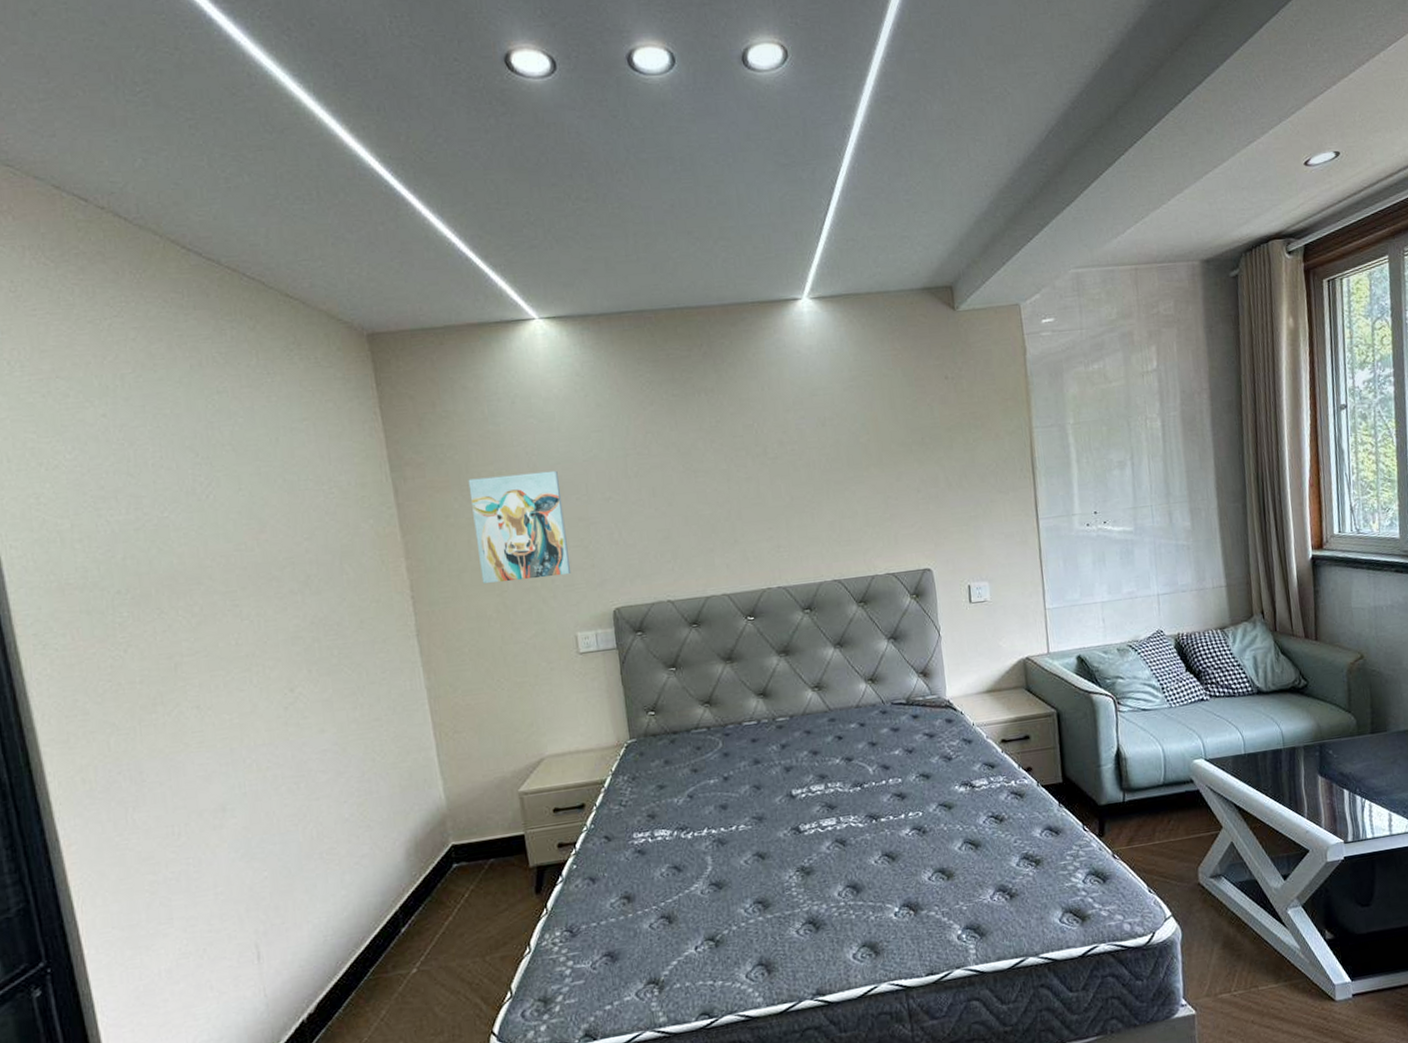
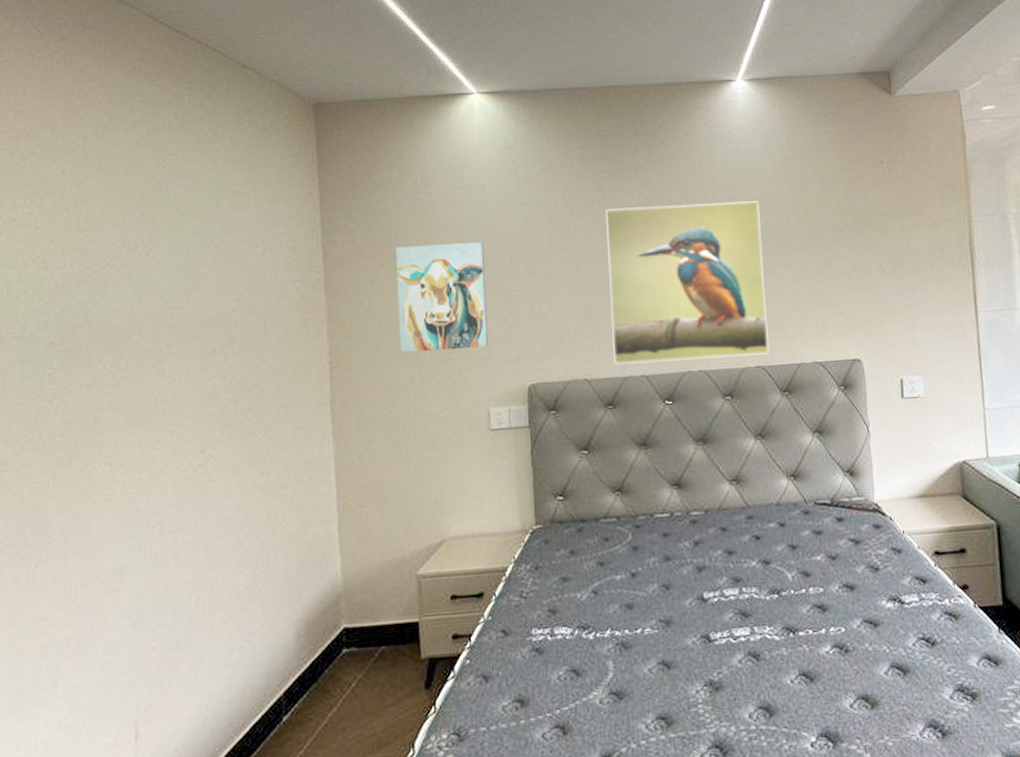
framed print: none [678,420,845,586] -> present [606,201,770,365]

